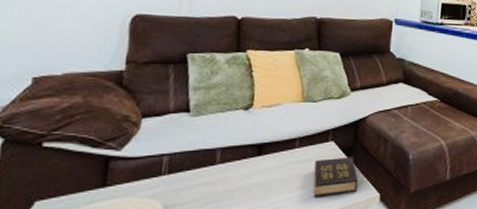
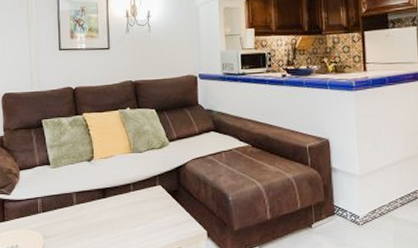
hardback book: present [313,156,358,197] -> none [148,198,186,232]

